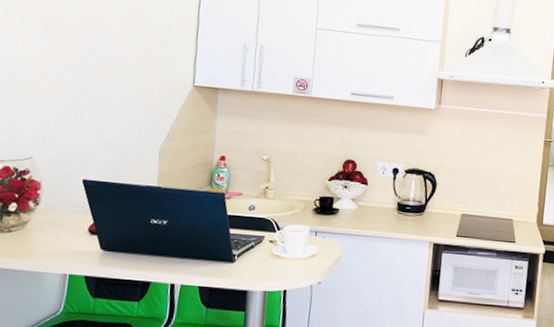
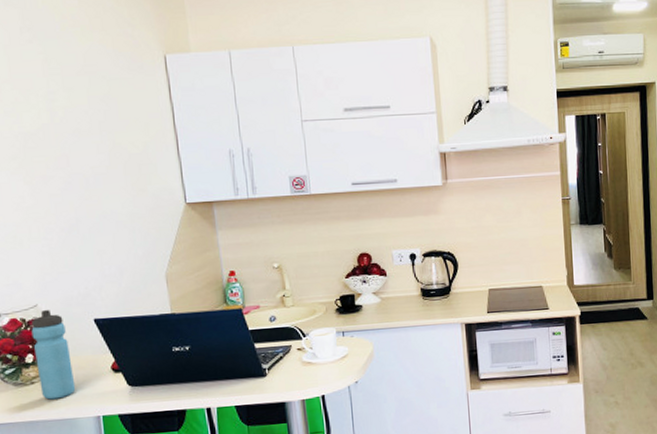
water bottle: none [16,163,54,251] -> present [31,310,76,400]

